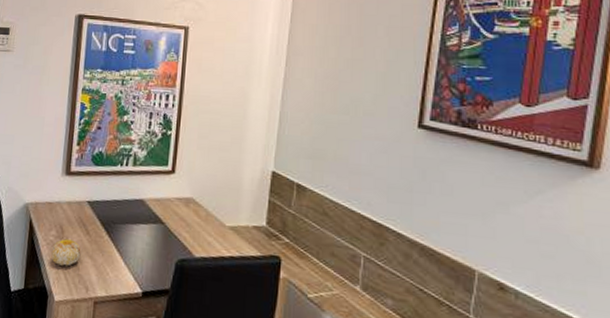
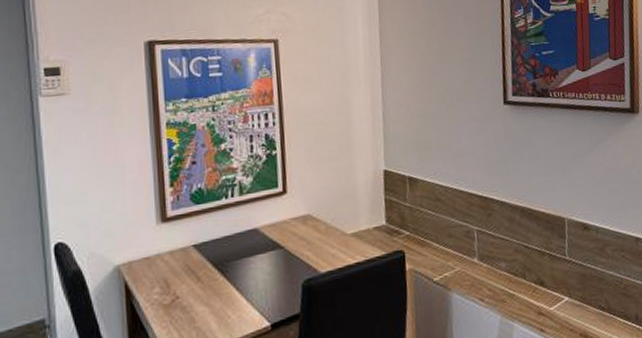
fruit: present [51,239,81,267] -> none [158,292,195,324]

